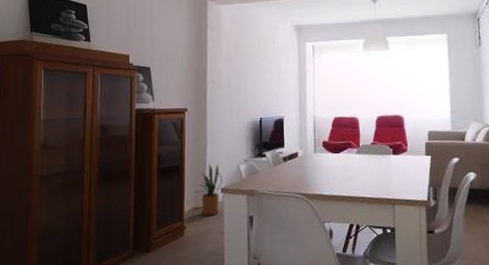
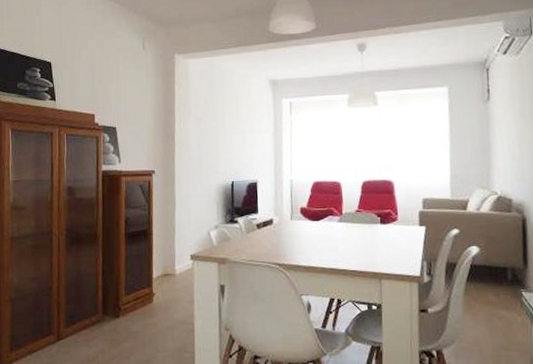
house plant: present [195,164,222,216] -> none [163,229,192,283]

